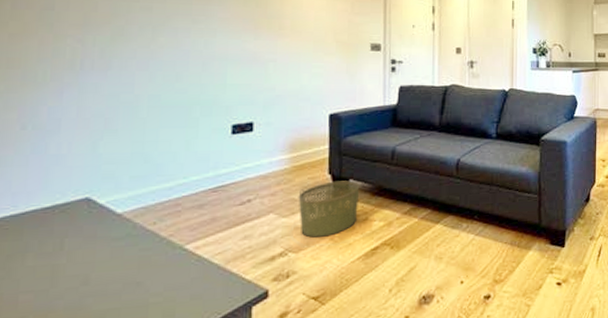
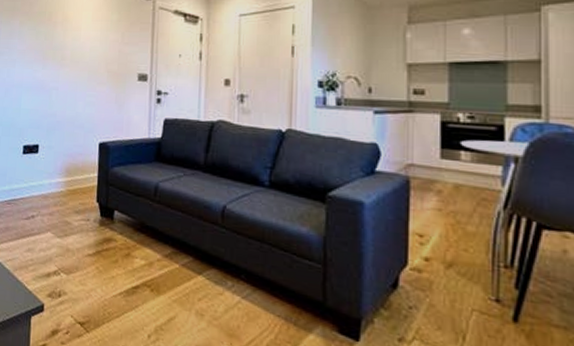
basket: present [298,180,360,238] -> none [70,209,124,265]

